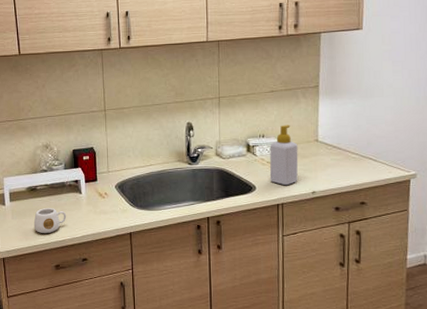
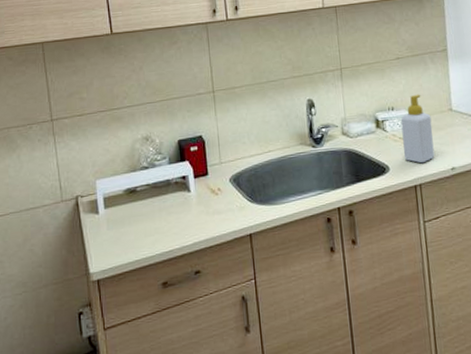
mug: present [33,207,67,233] -> none [134,211,174,244]

